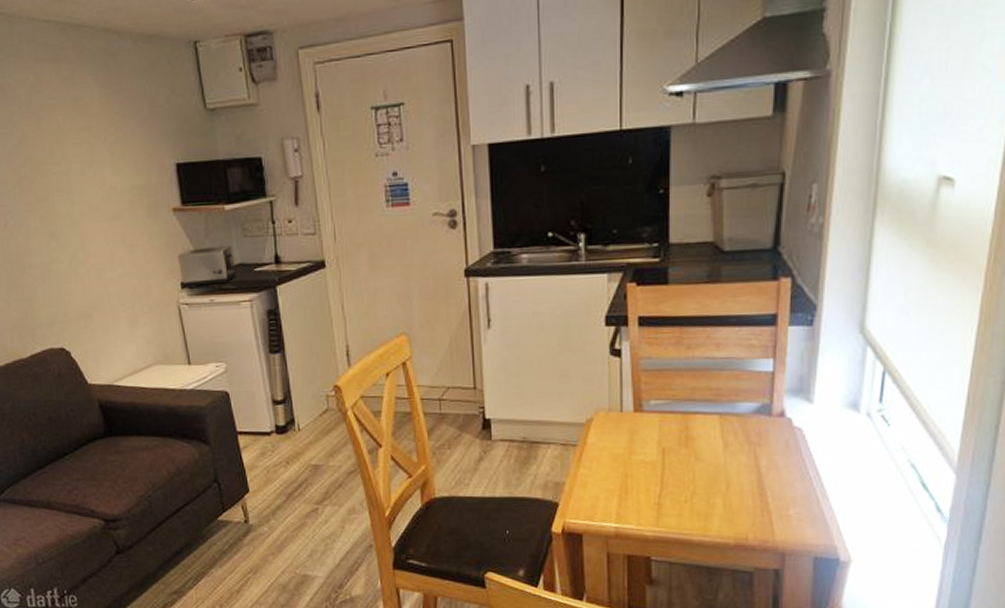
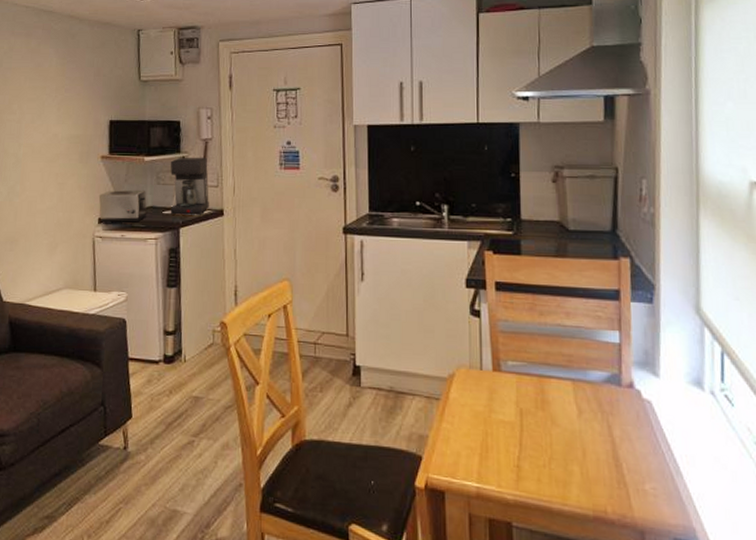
coffee maker: none [255,199,309,271] -> present [170,157,210,215]

